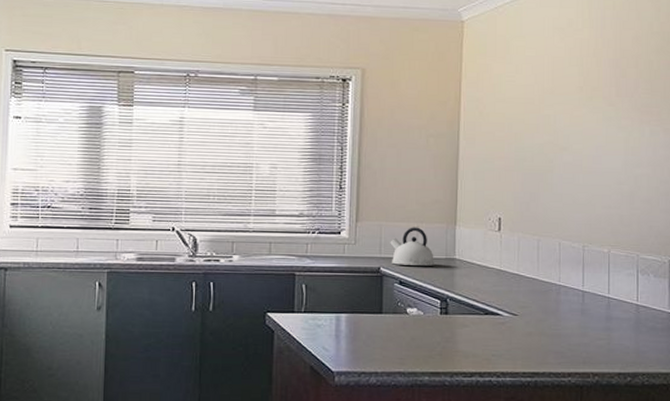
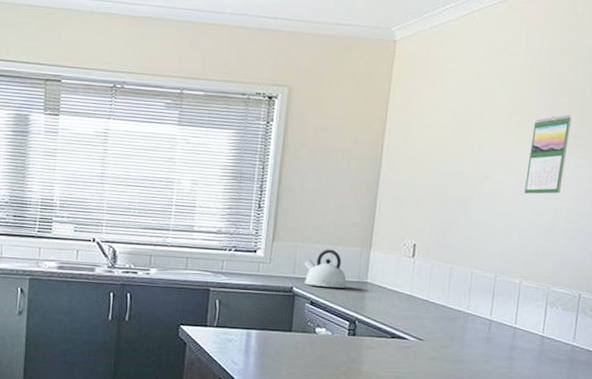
calendar: none [603,85,641,163] -> present [524,115,572,194]

